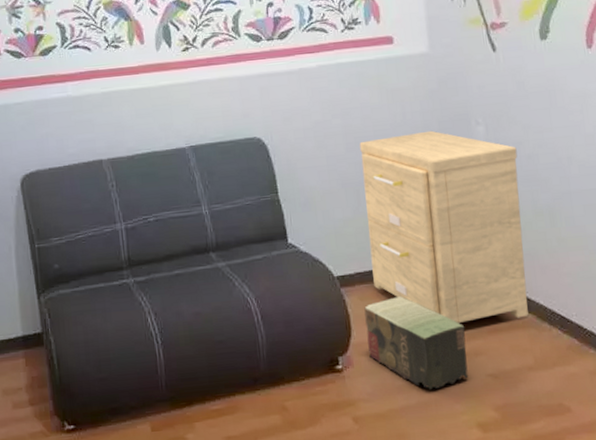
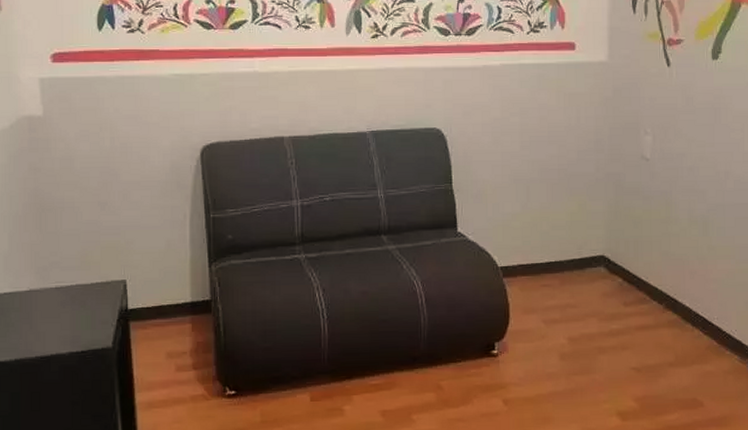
side table: present [359,130,529,323] -> none [534,136,680,318]
cardboard box: present [364,296,469,390] -> none [523,290,615,379]

